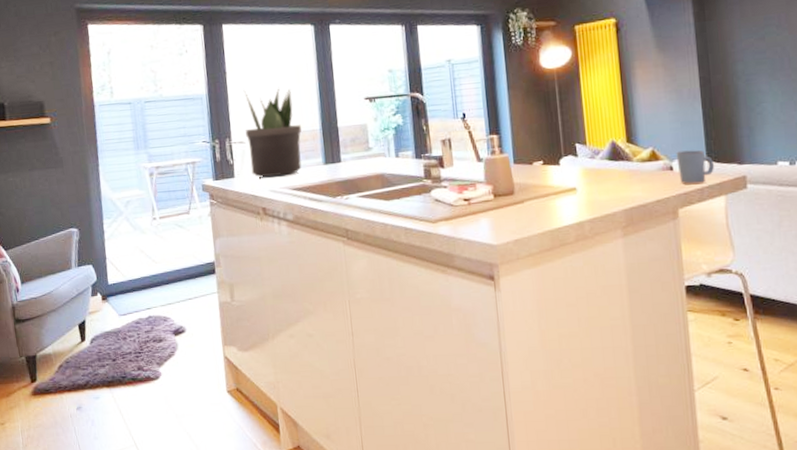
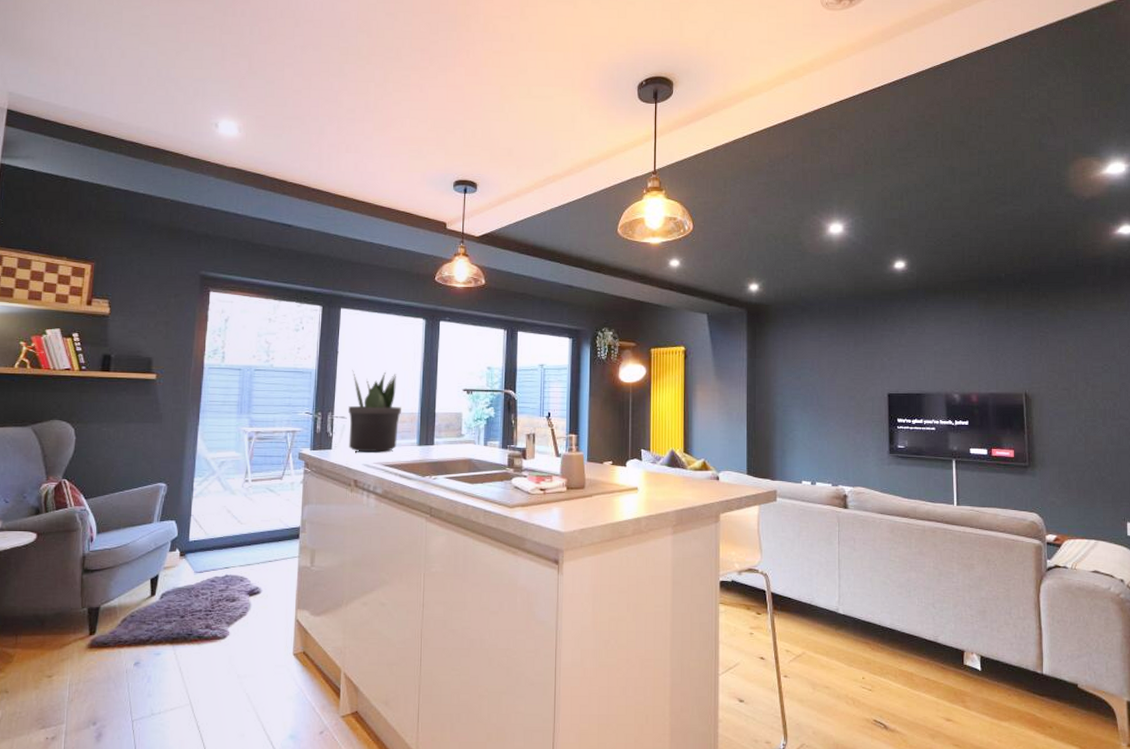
mug: present [676,150,715,185] -> none [723,464,753,494]

